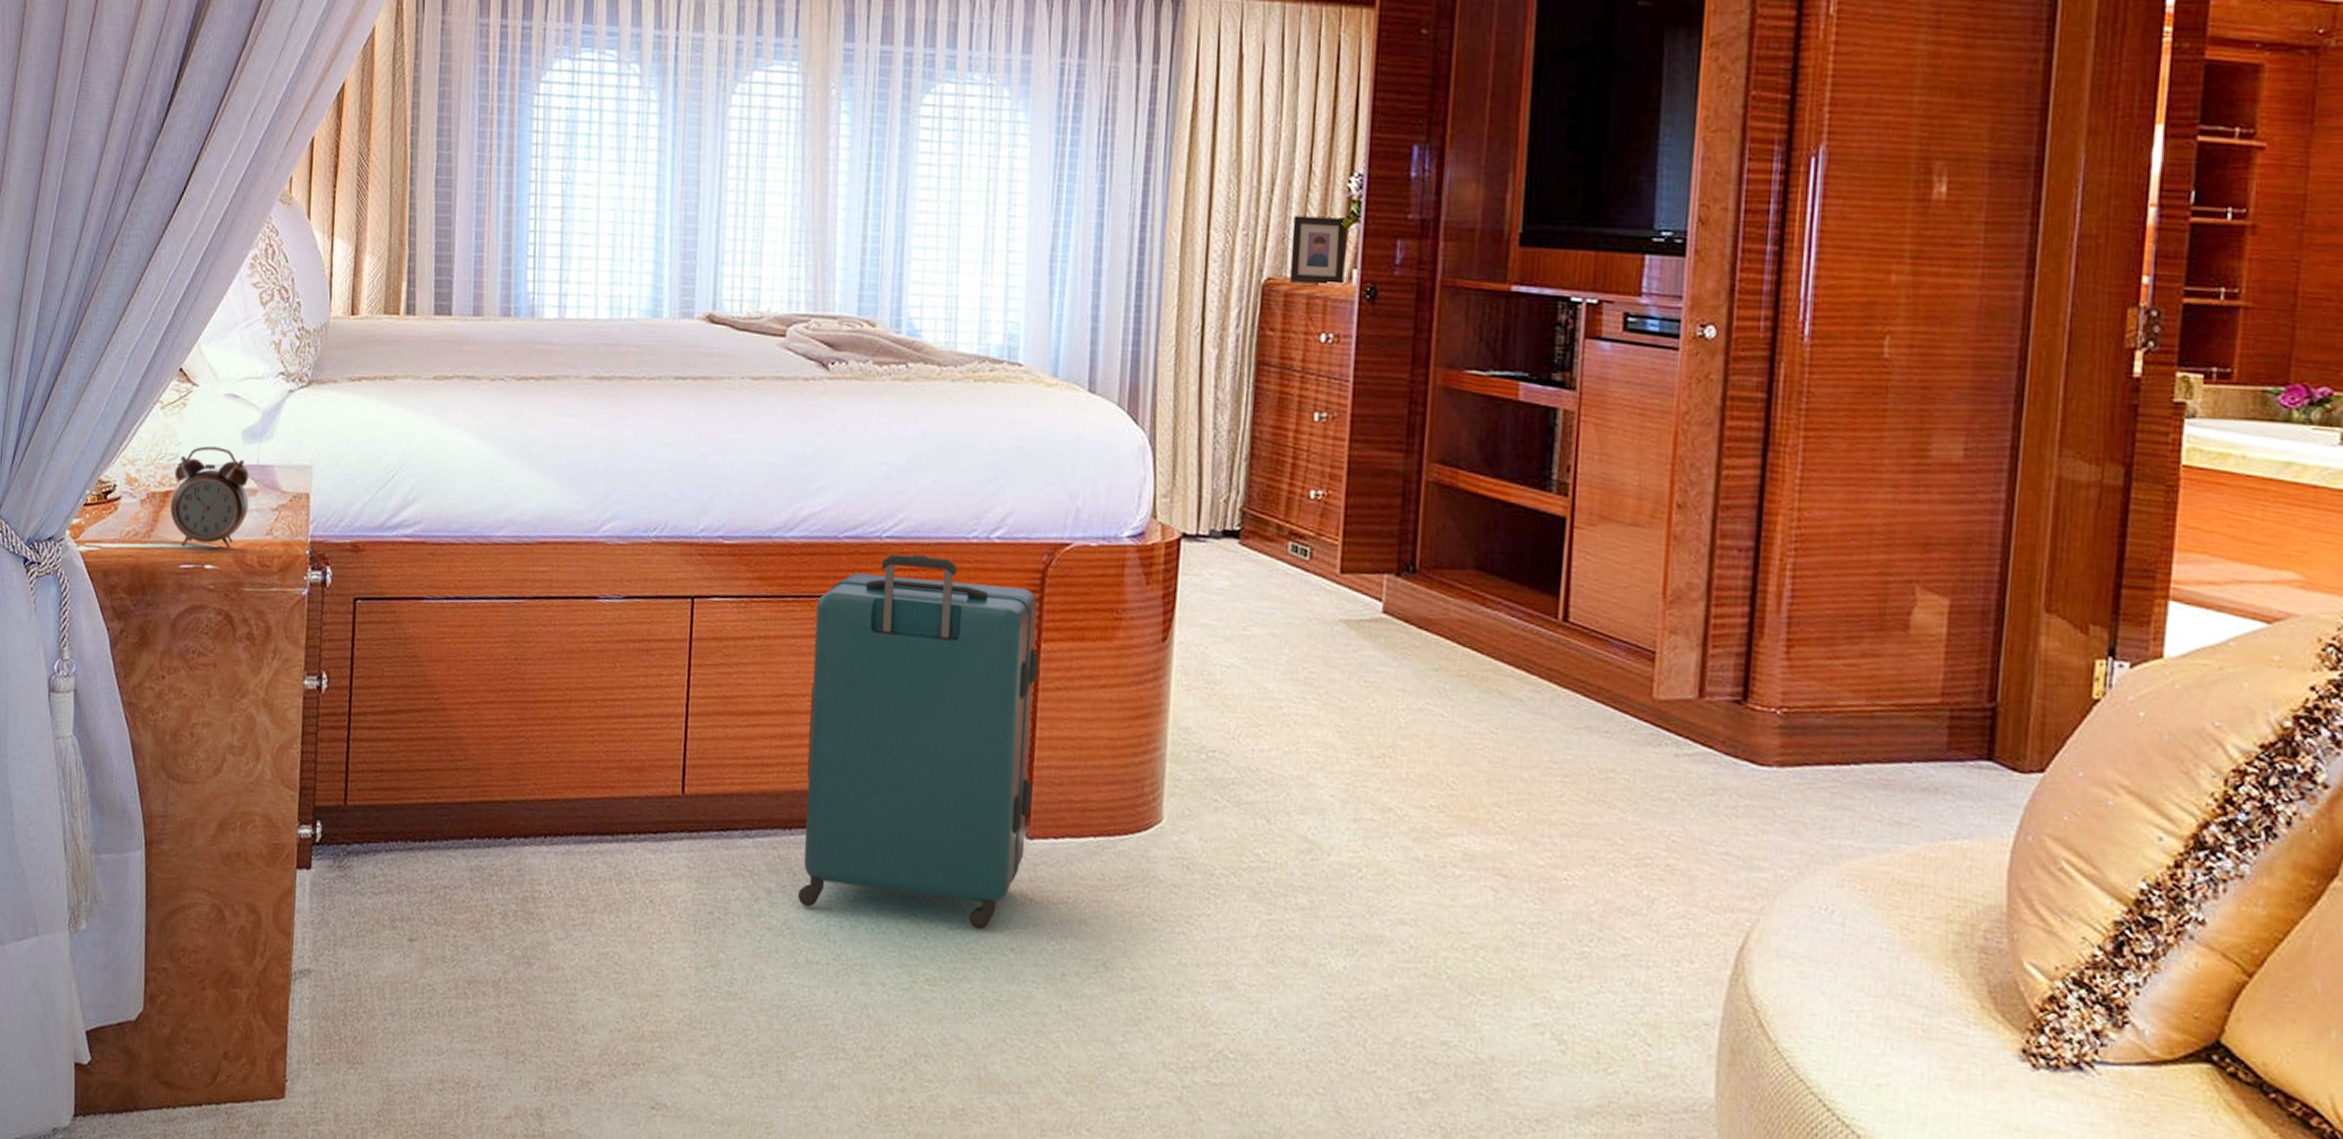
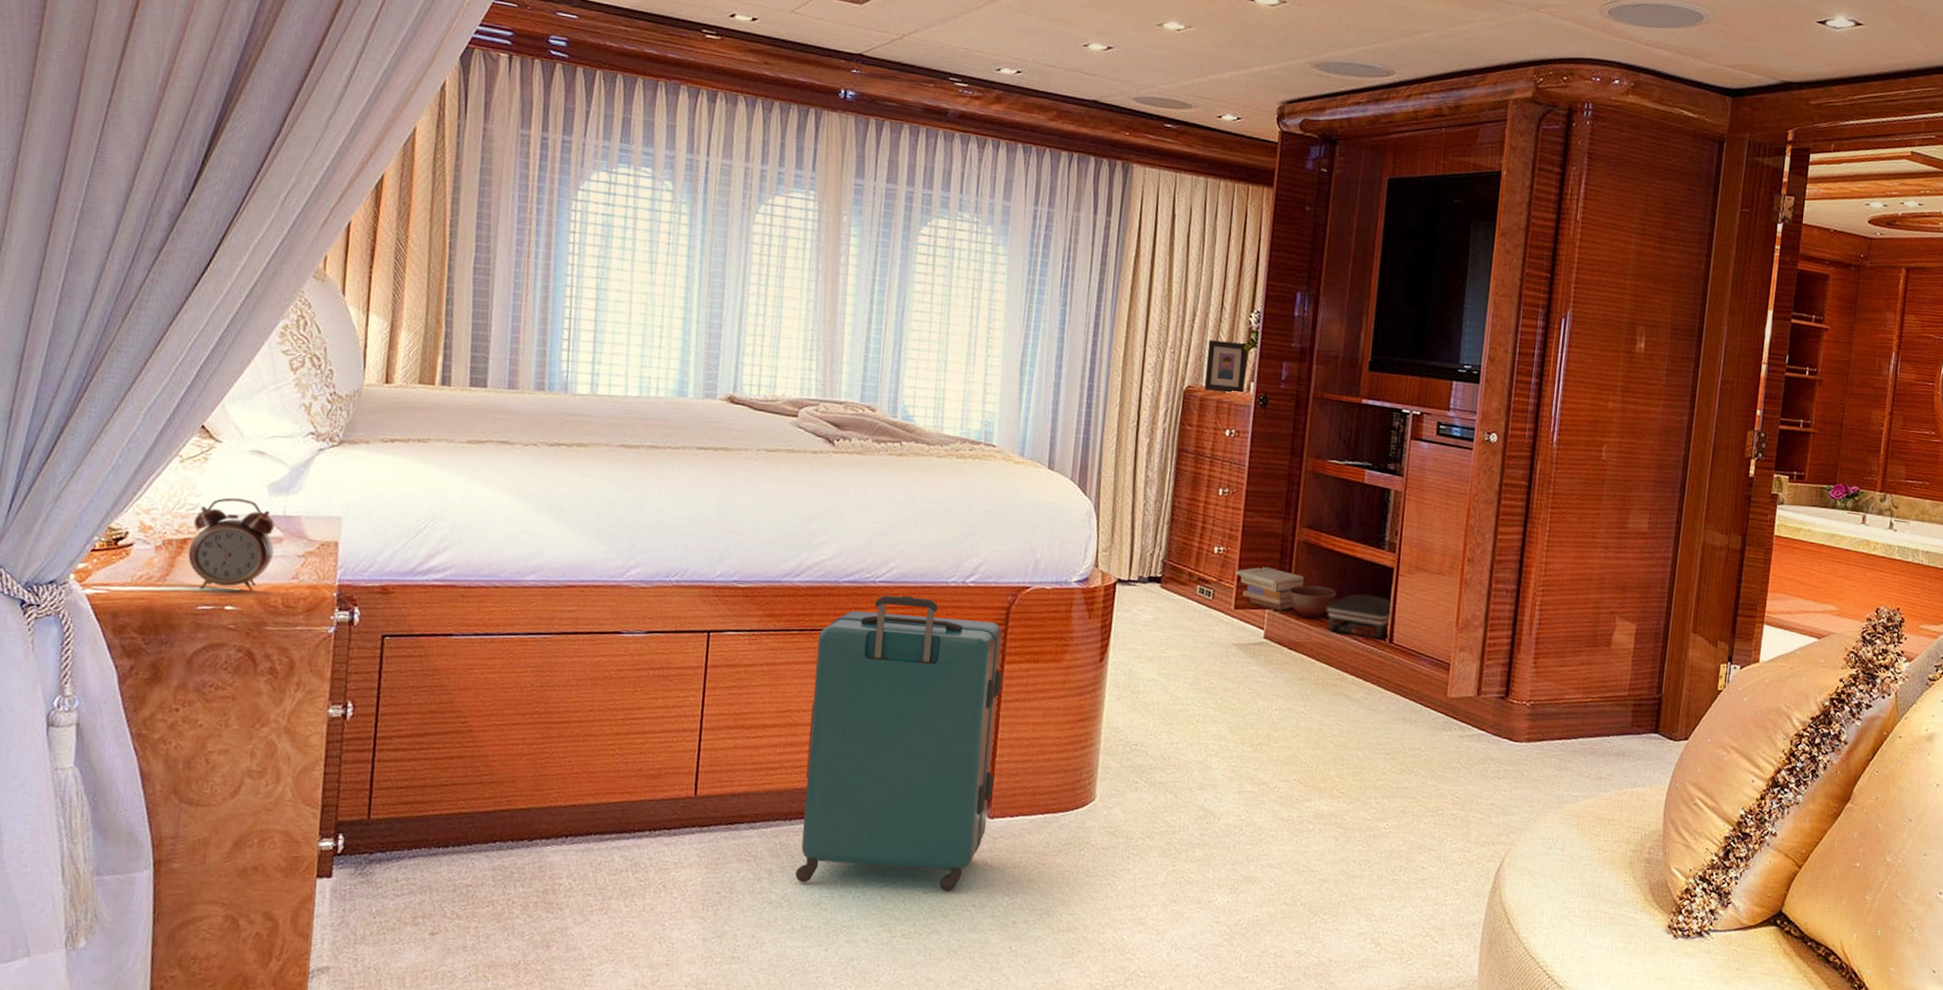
books: none [1339,516,1438,576] -> present [1235,566,1305,611]
bowl: none [1415,541,1485,587] -> present [1288,585,1337,619]
wireless router: none [1471,552,1566,616] -> present [1327,593,1393,639]

